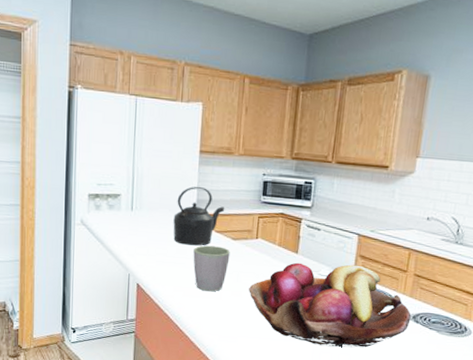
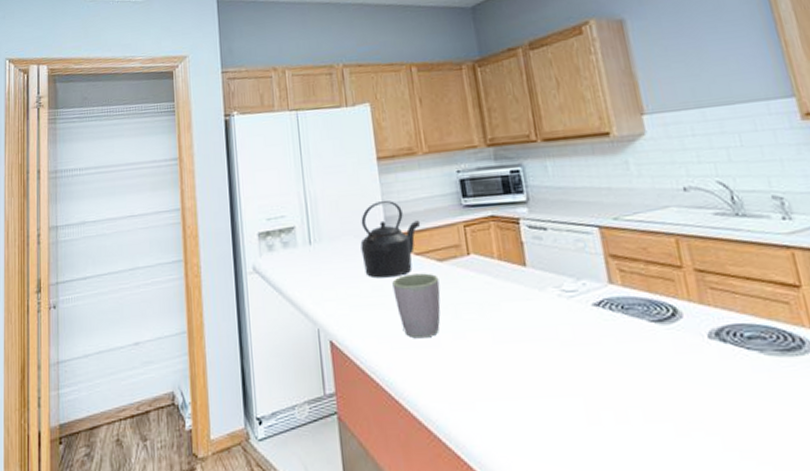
fruit basket: present [249,262,411,348] -> none [474,268,715,398]

